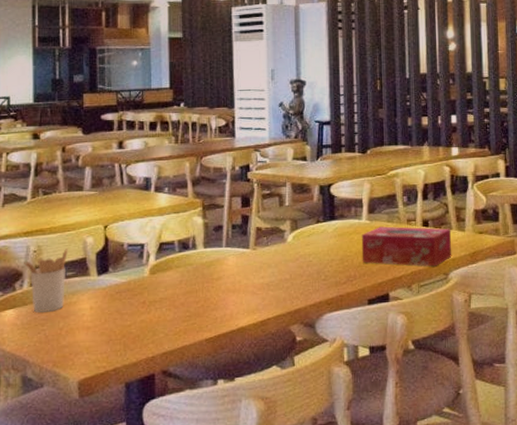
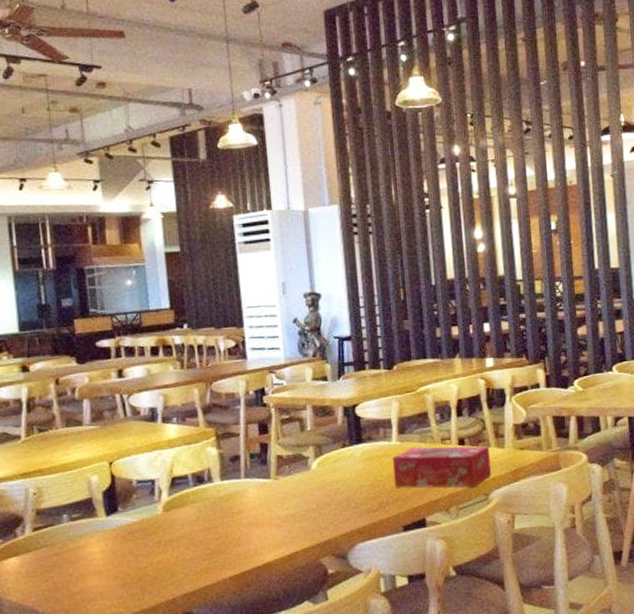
utensil holder: present [24,249,68,313] -> none [24,489,72,559]

